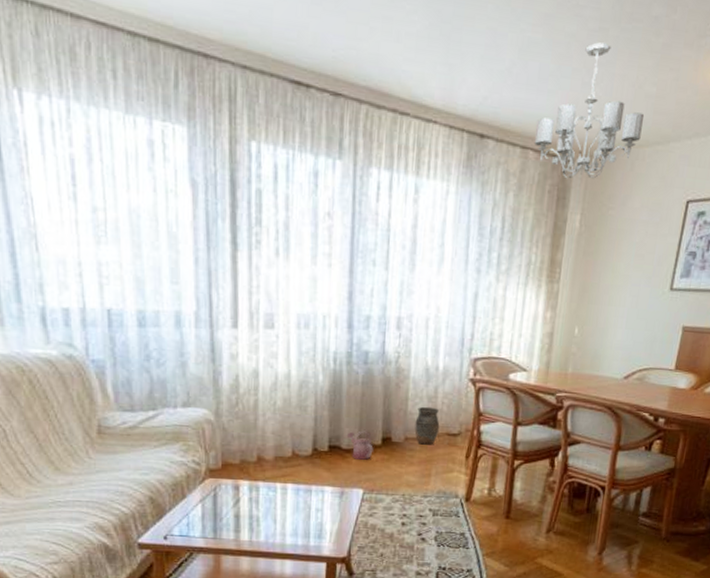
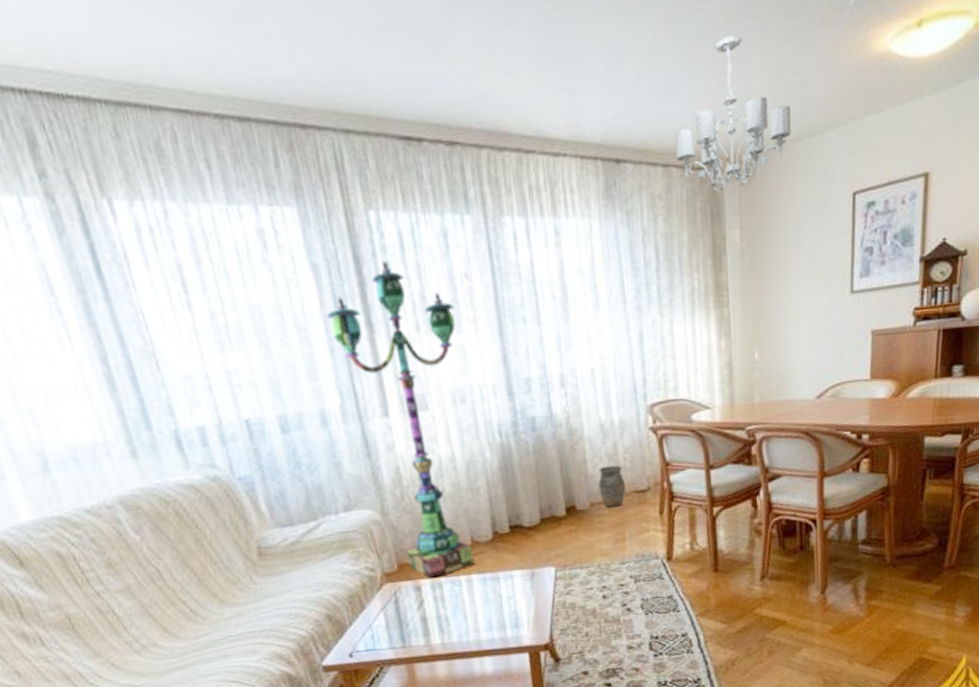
floor lamp: none [196,189,313,481] -> present [326,261,474,578]
watering can: present [346,430,374,460] -> none [526,503,559,536]

